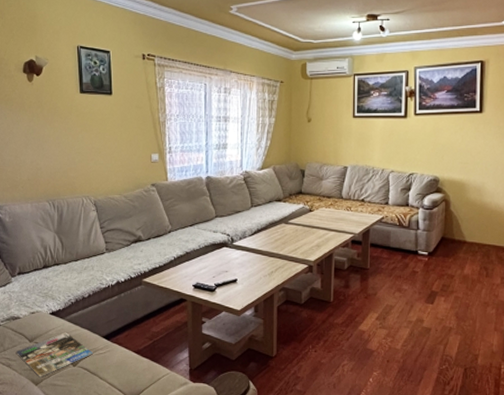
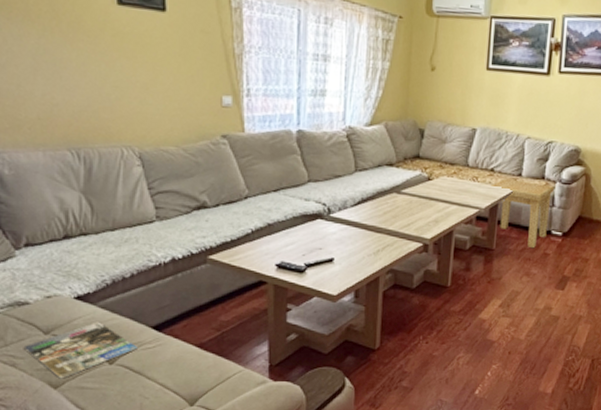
side table: none [362,207,417,266] -> present [490,178,554,247]

